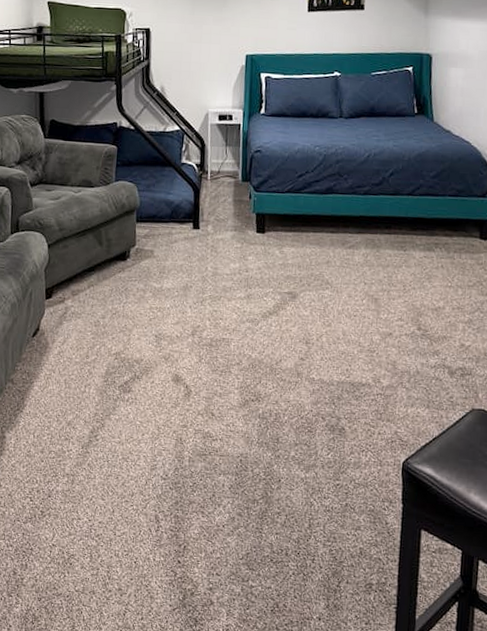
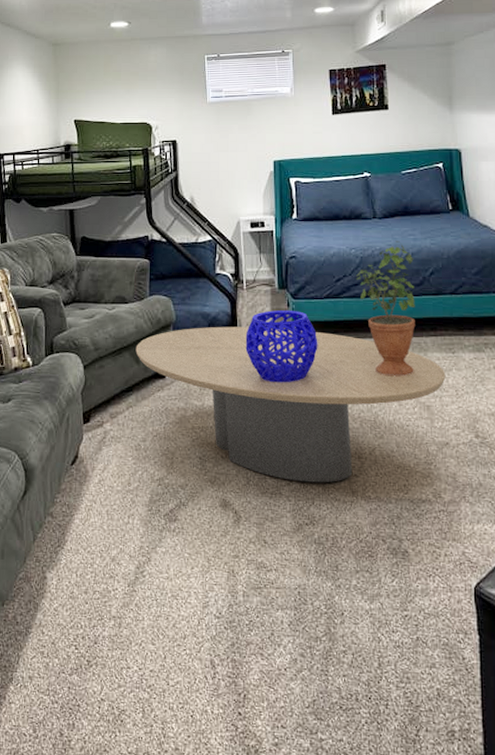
coffee table: none [99,214,396,364] -> present [135,326,446,483]
decorative bowl: none [206,201,276,271] -> present [245,310,318,383]
potted plant: none [317,140,376,271] -> present [355,240,416,377]

